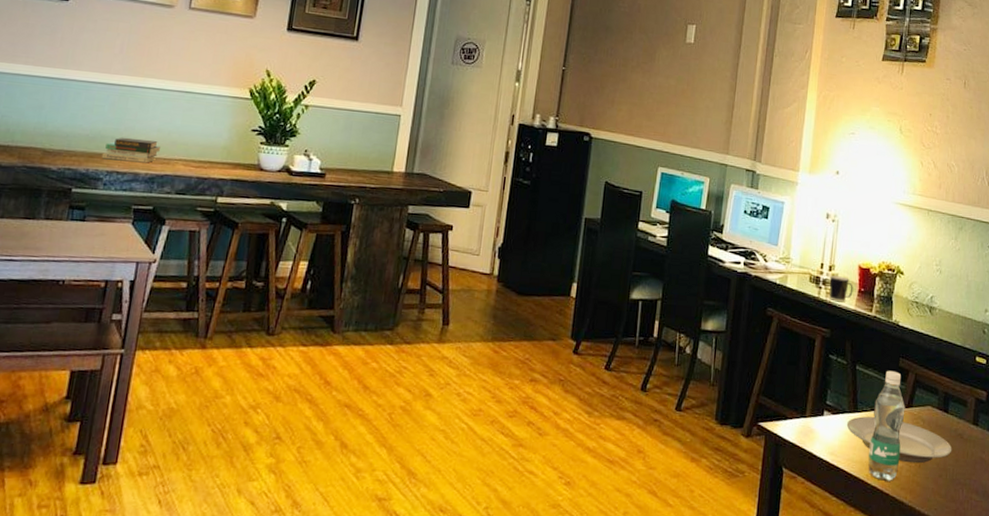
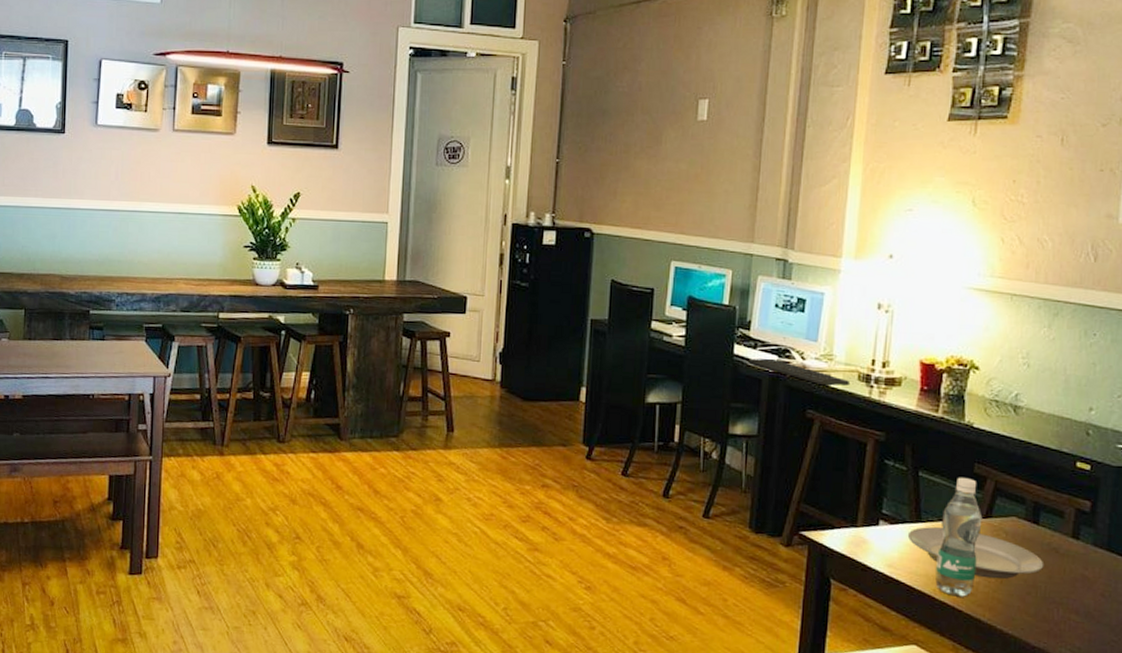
books: present [101,137,160,163] -> none [111,260,162,284]
computer keyboard: none [720,260,803,286] -> present [748,358,849,386]
mug: present [829,275,853,303] -> none [882,373,914,403]

